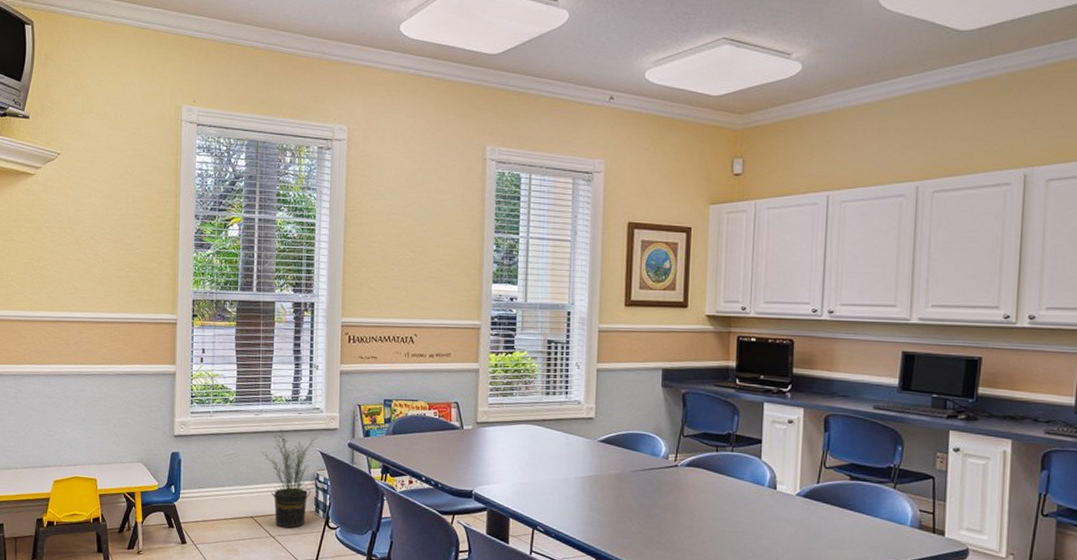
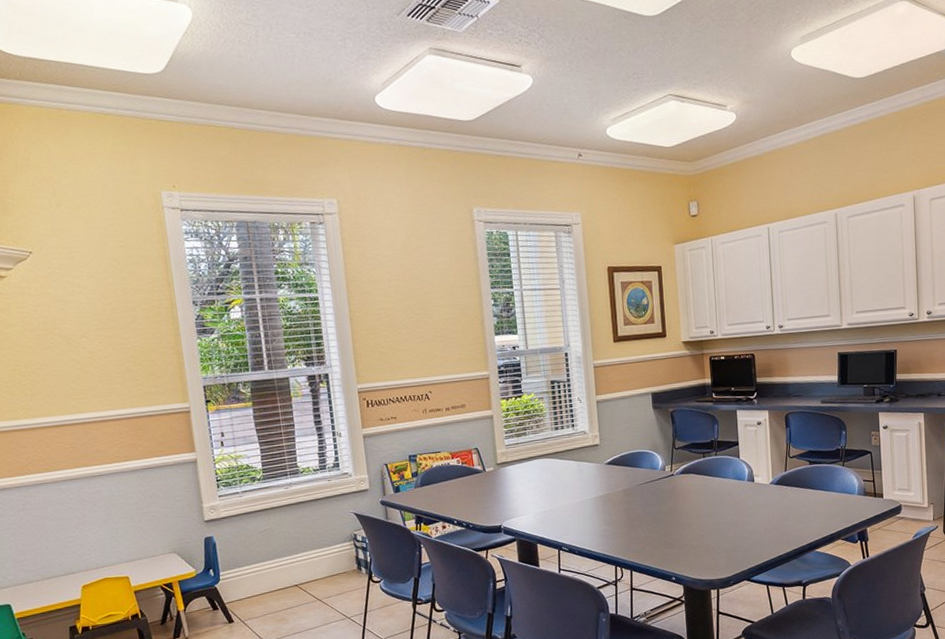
potted plant: present [260,429,321,529] -> none [296,495,353,590]

